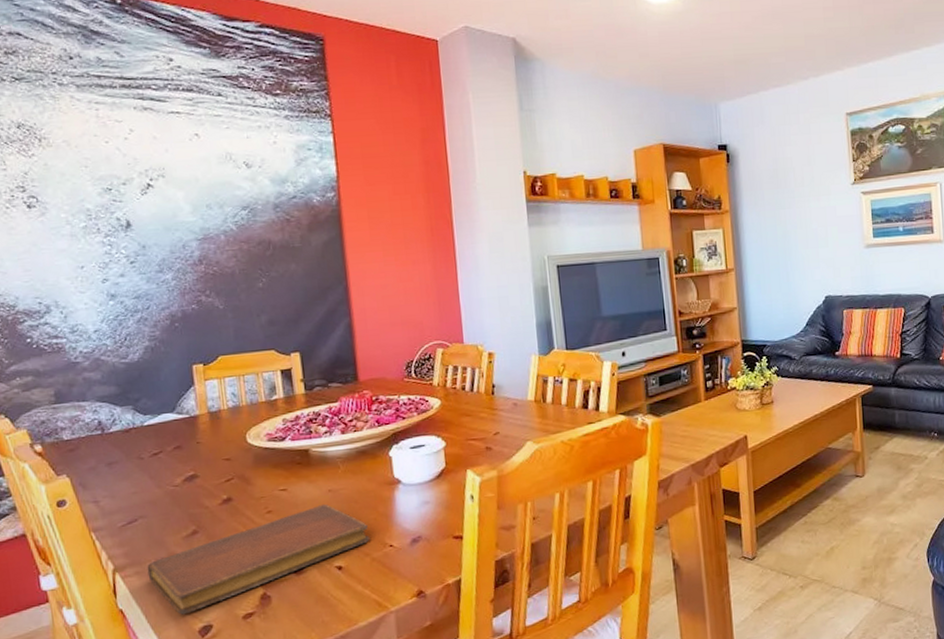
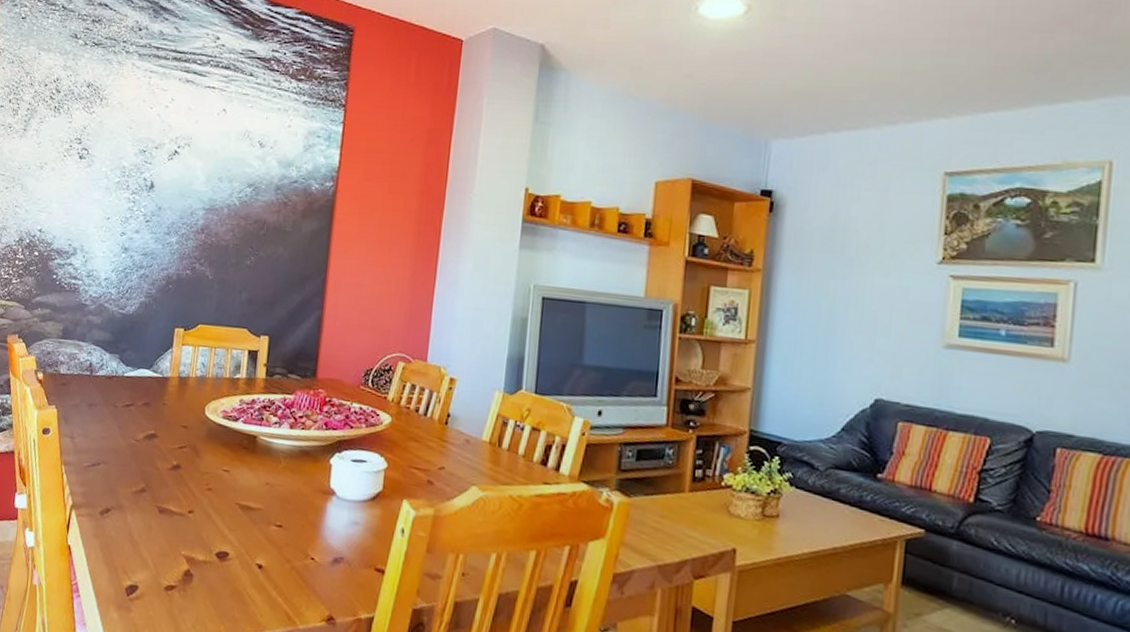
notebook: present [147,503,370,615] -> none [97,495,295,568]

